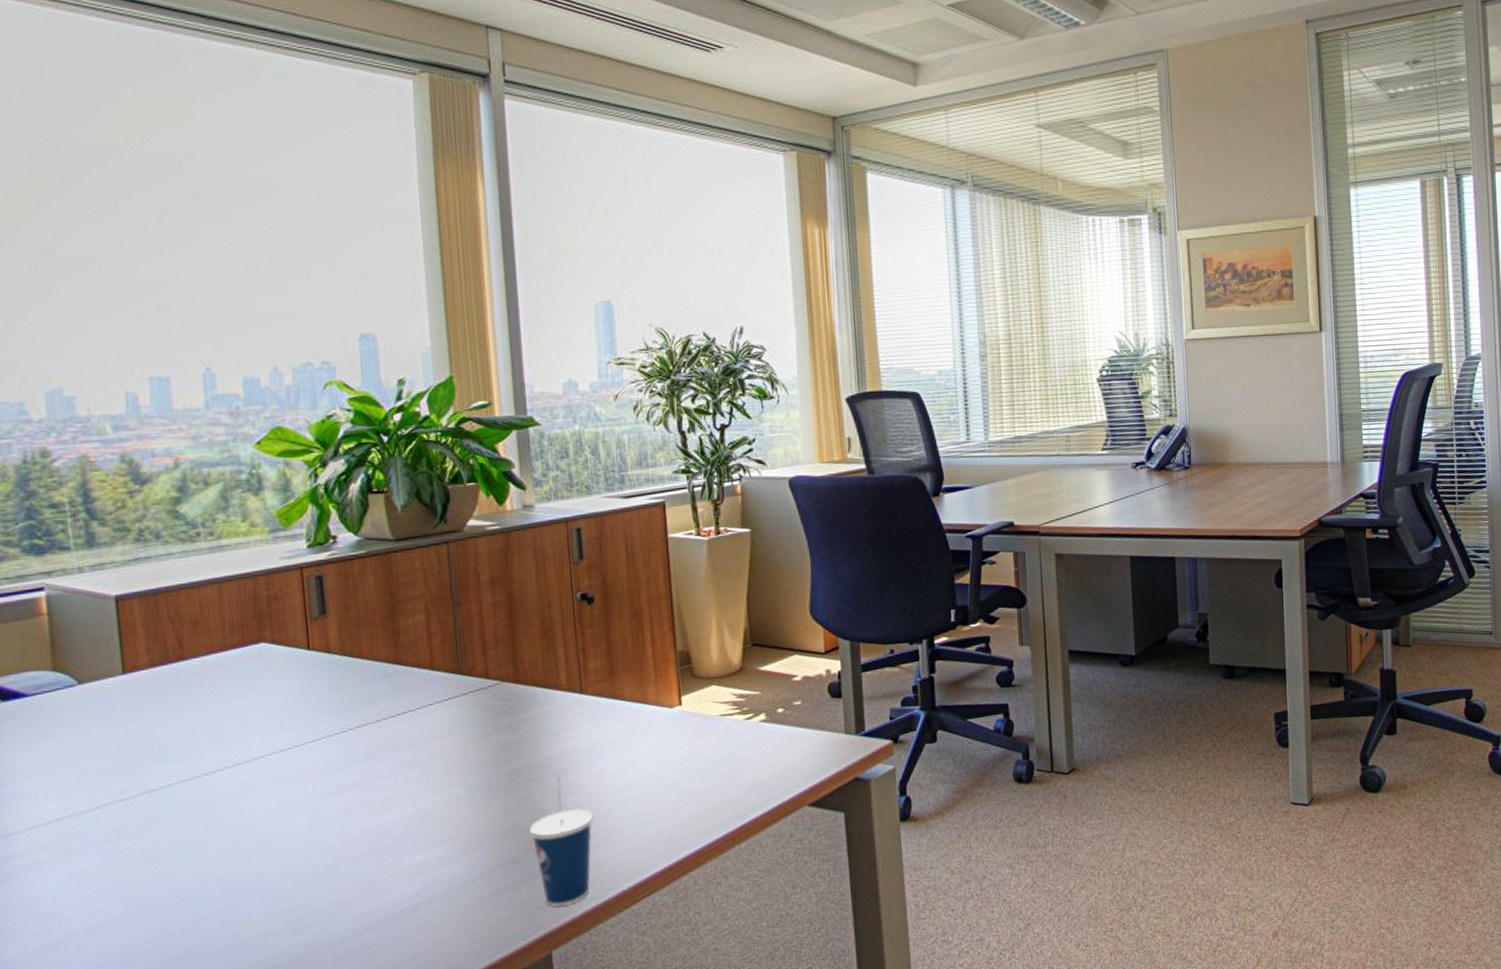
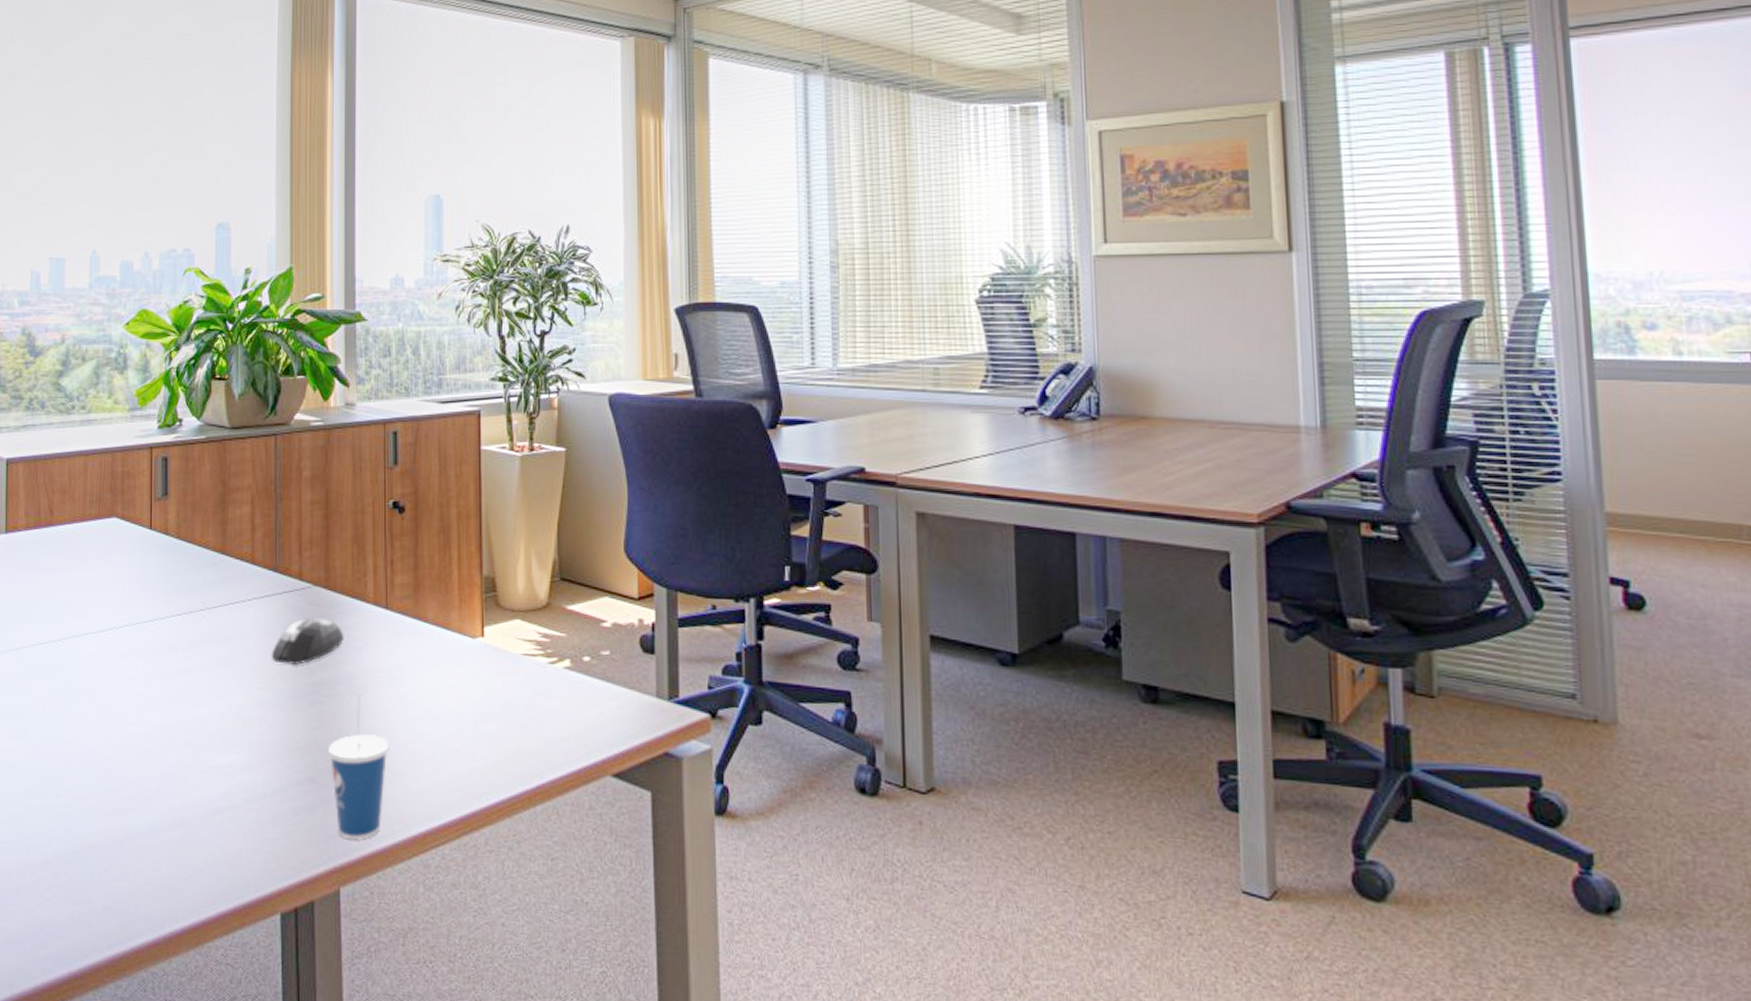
mouse: none [460,710,539,760] -> present [271,616,344,665]

